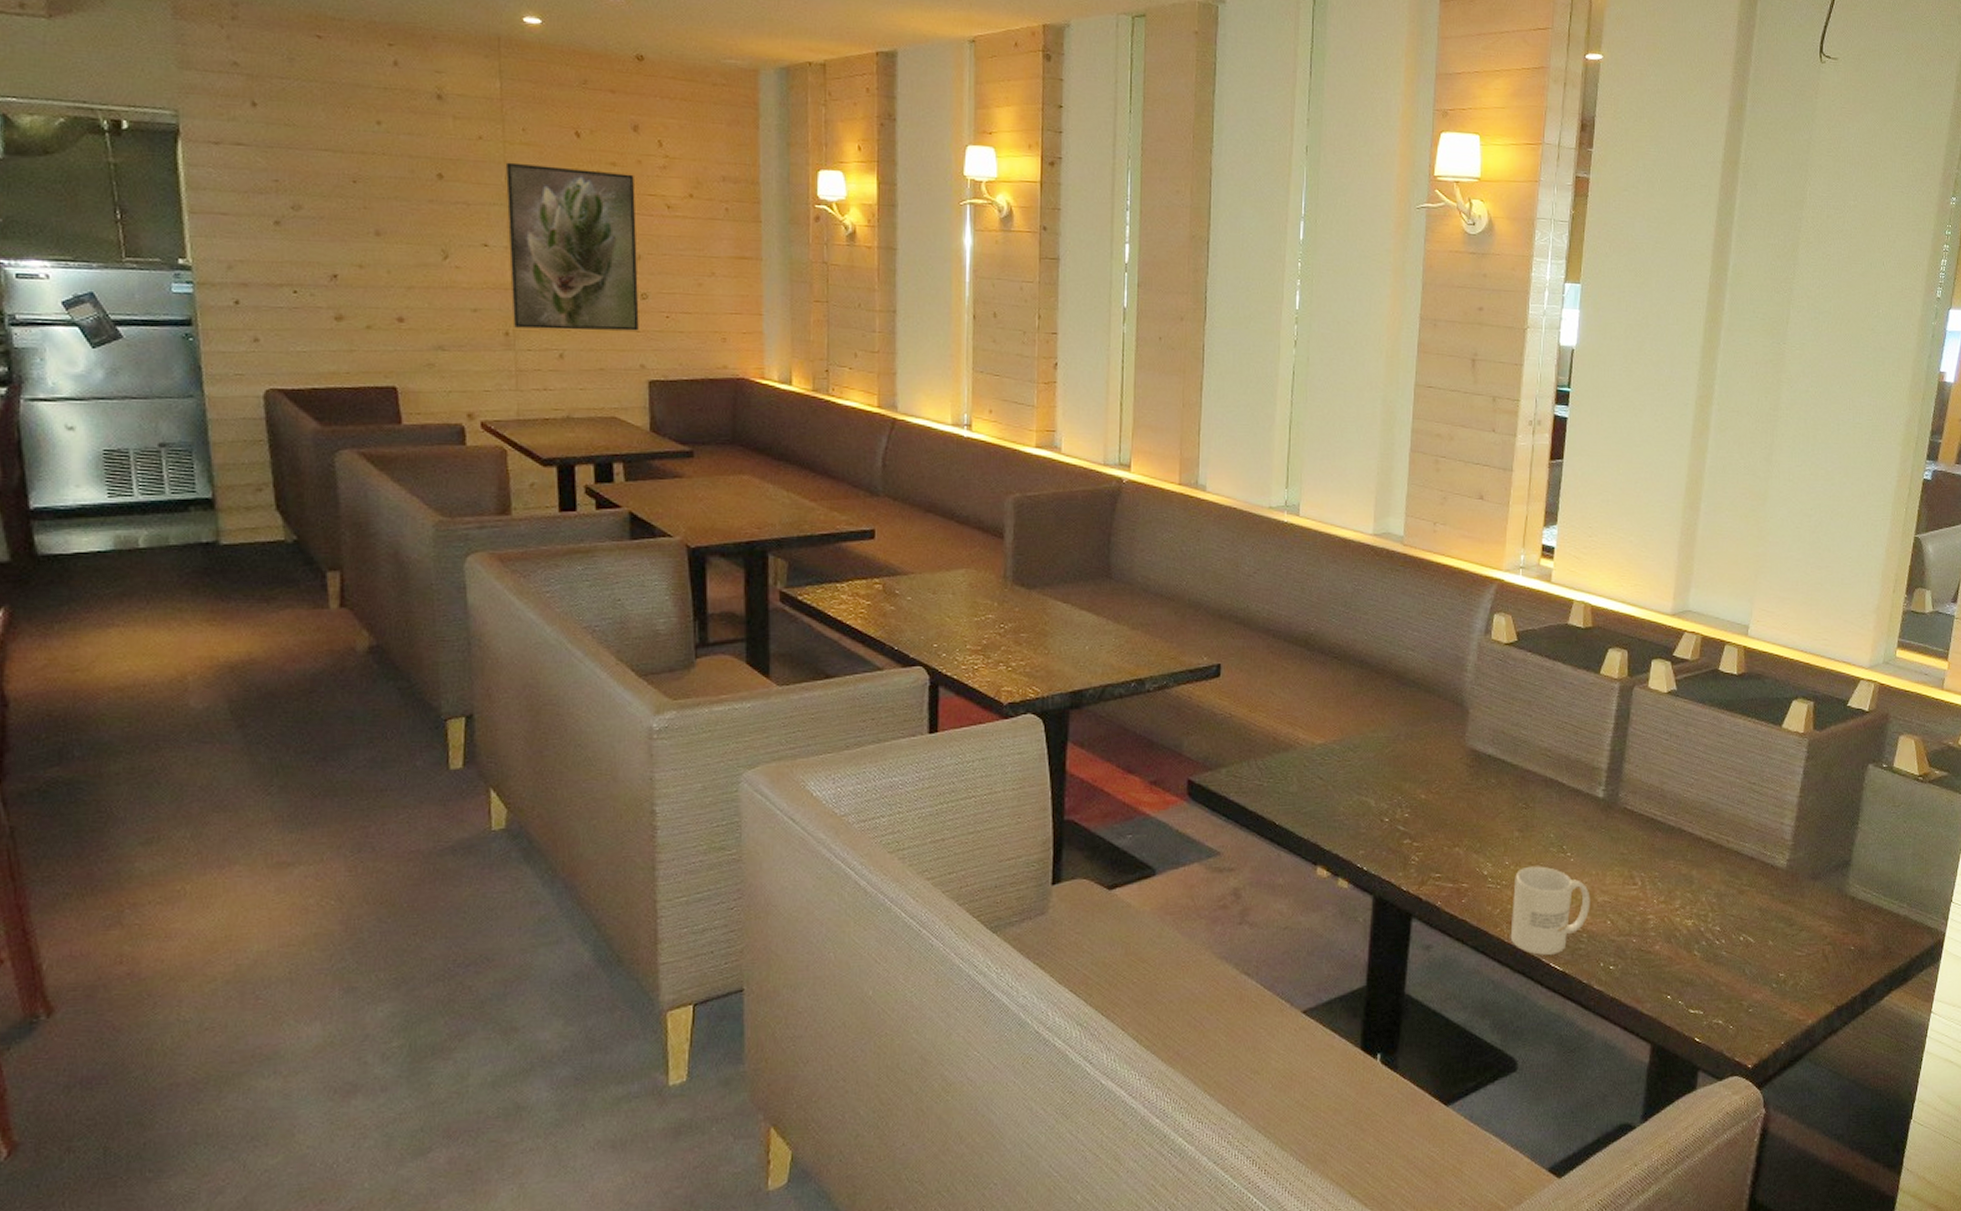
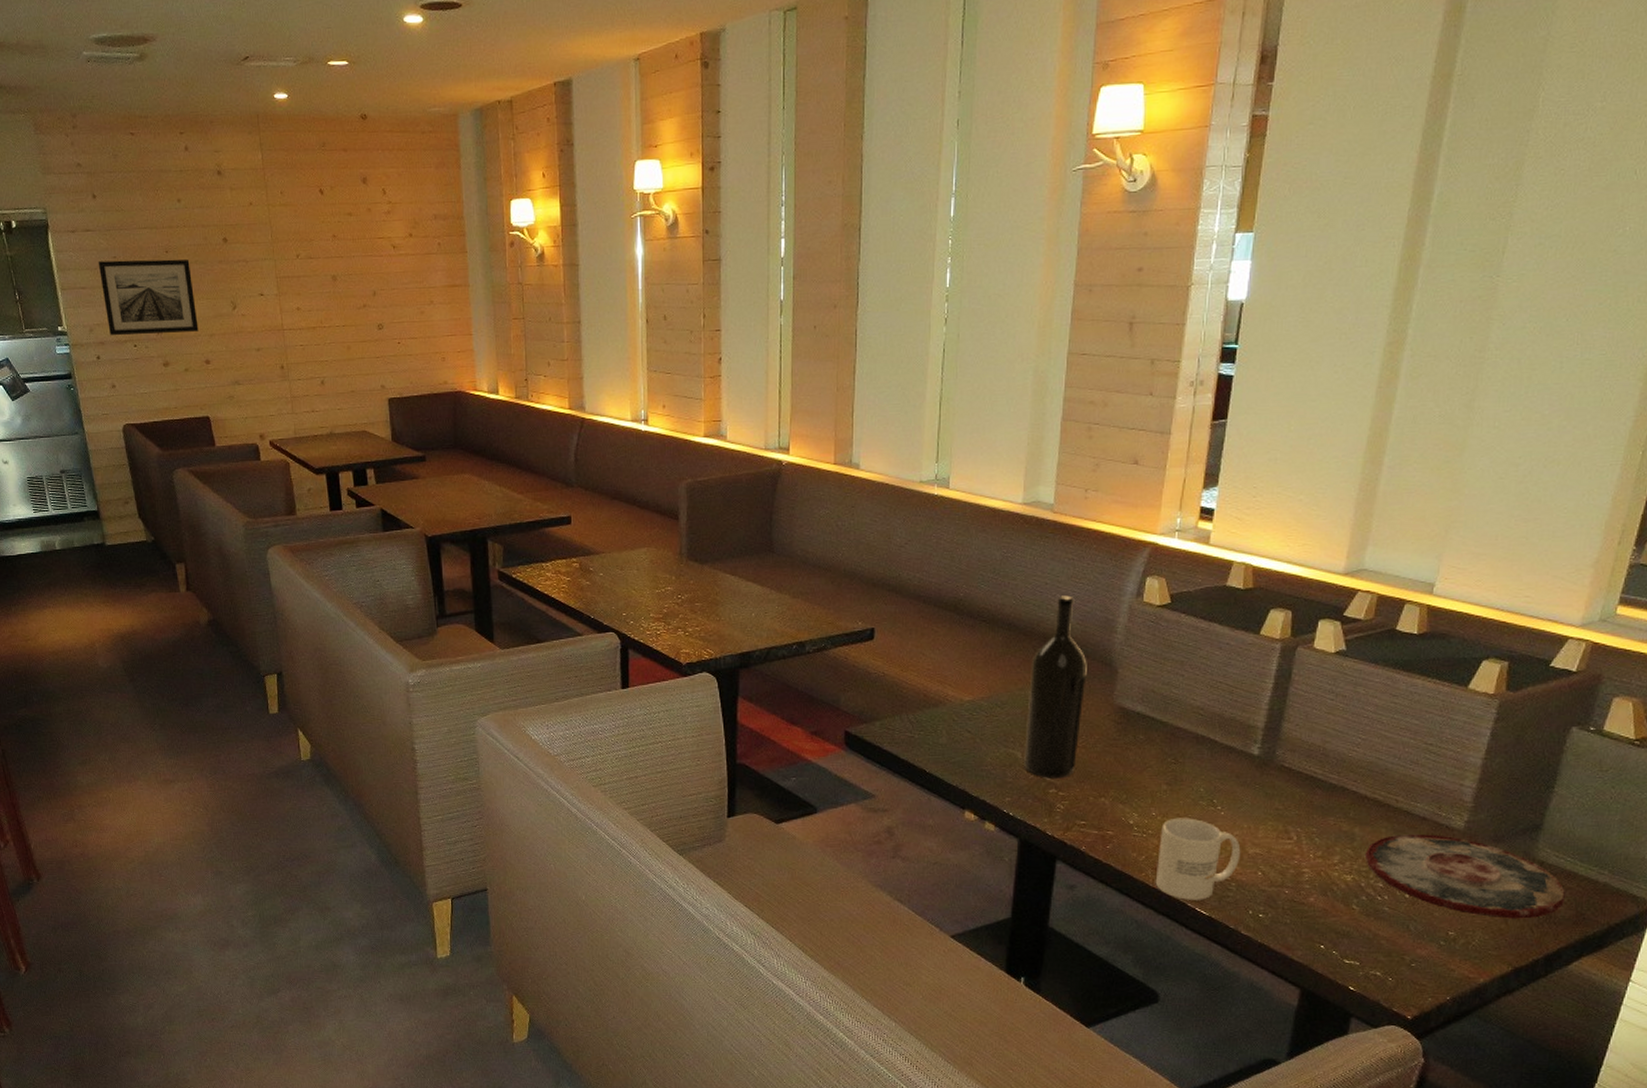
wall art: none [250,183,392,282] -> present [98,259,199,335]
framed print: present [505,162,639,331] -> none [270,221,378,362]
wine bottle: none [1378,631,1439,828] -> present [1024,595,1087,779]
plate: none [1702,874,1875,957] -> present [1364,834,1567,919]

